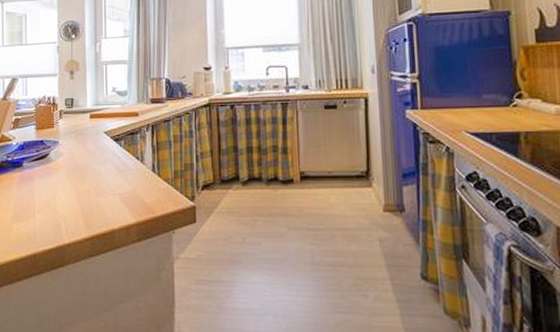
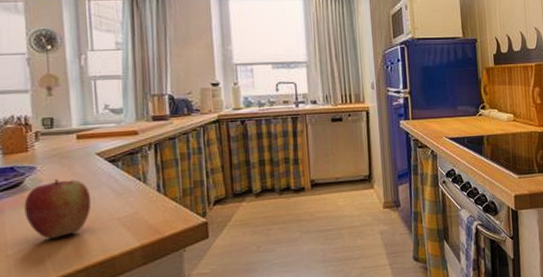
apple: none [49,154,97,207] -> present [24,179,91,239]

